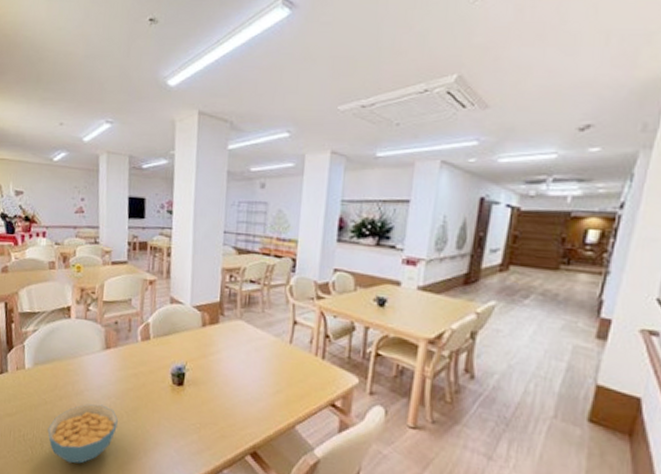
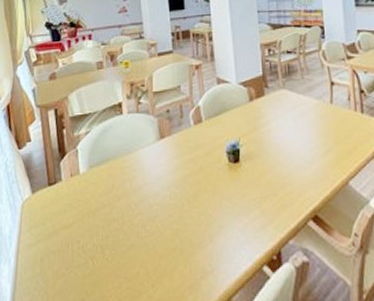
cereal bowl: present [47,404,118,464] -> none [108,197,179,267]

